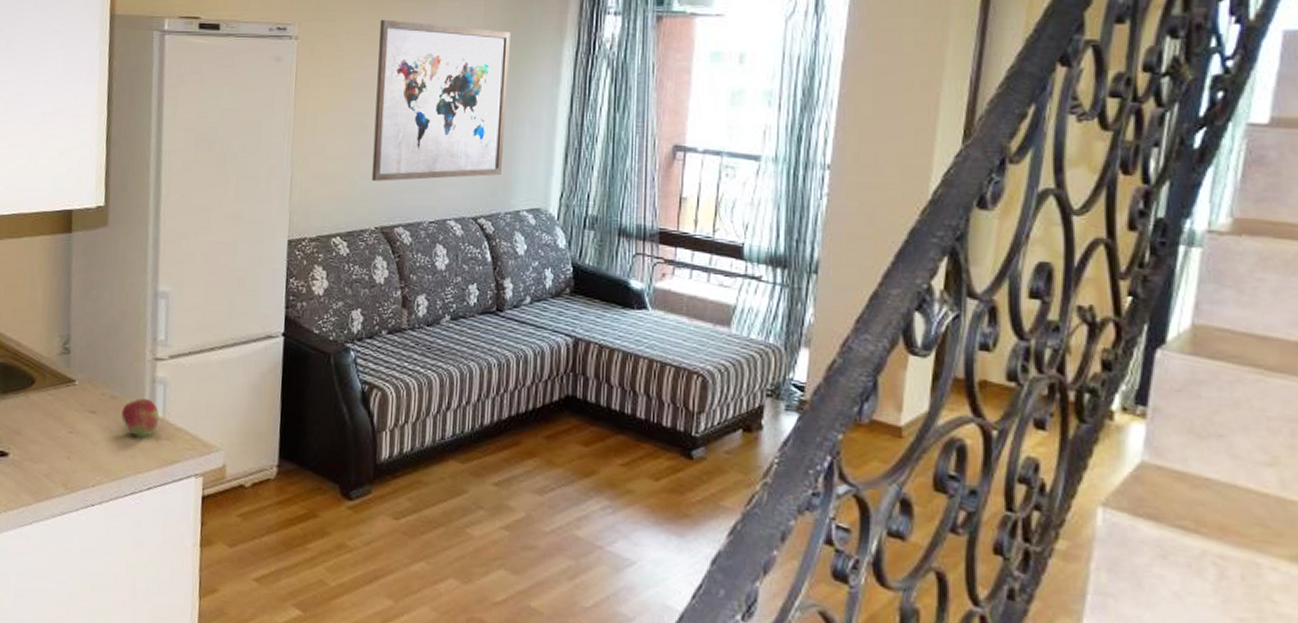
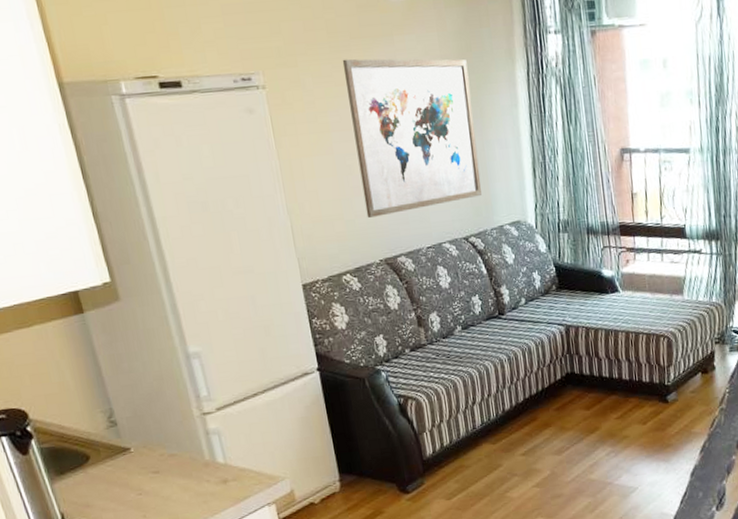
fruit: present [121,398,160,437] -> none [183,449,222,484]

